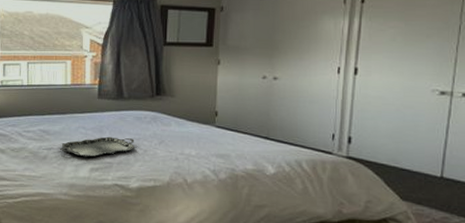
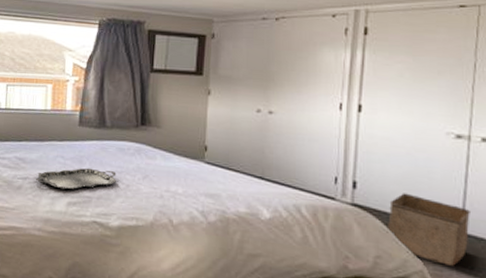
storage bin: none [377,145,451,207] -> present [386,193,472,267]

